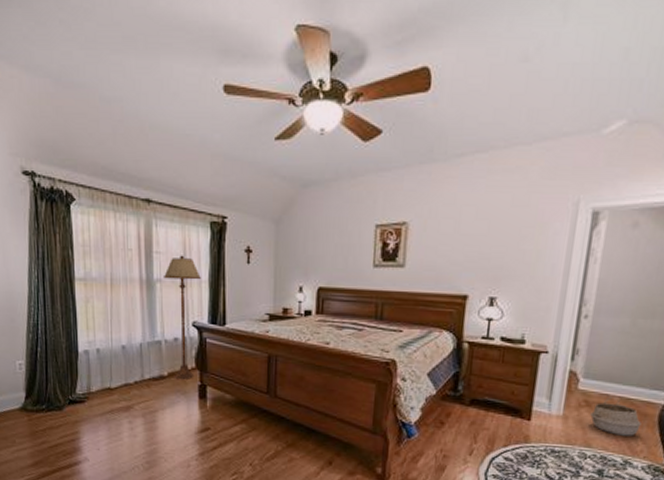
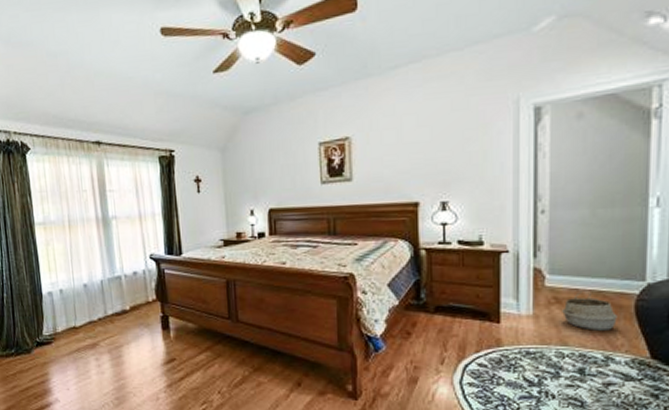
floor lamp: present [164,255,201,380] -> none [118,191,155,313]

